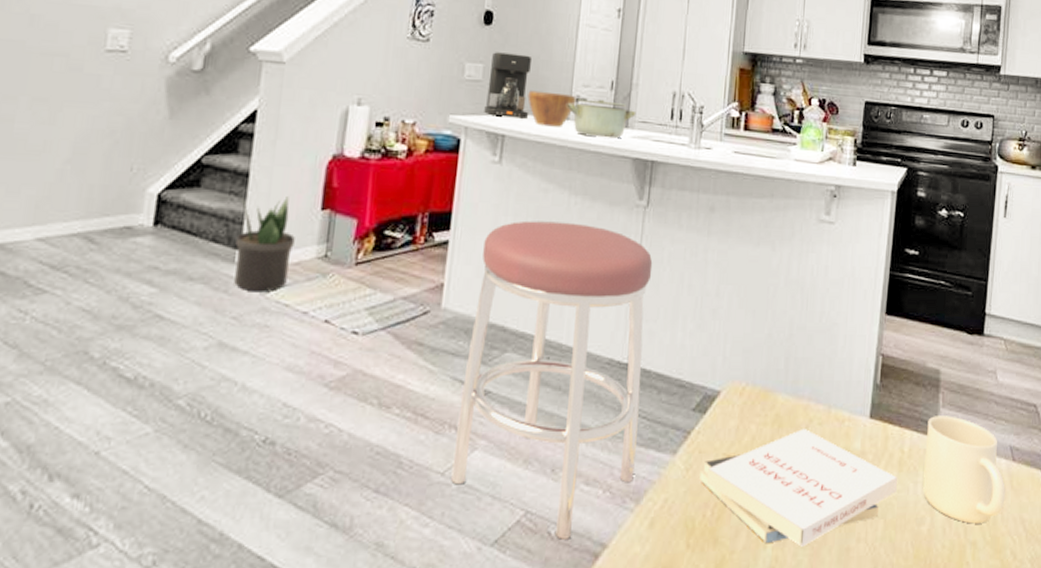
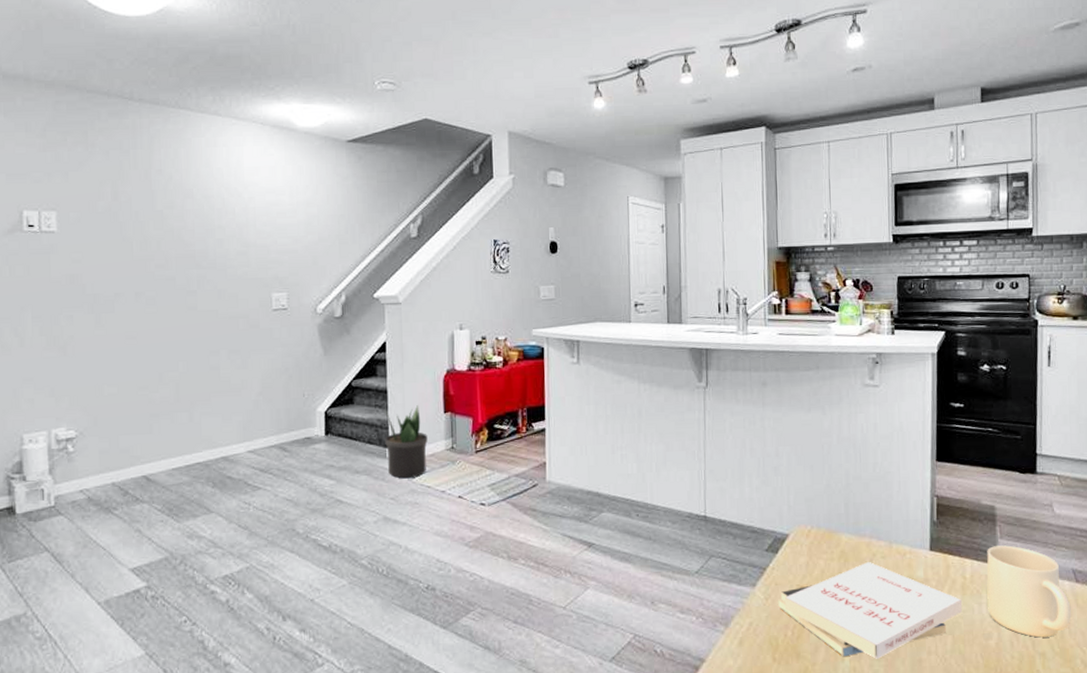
bar stool: present [451,220,653,540] -> none [571,406,721,656]
coffee maker: present [484,52,533,120] -> none [560,273,597,327]
bowl: present [527,90,576,127] -> none [594,301,635,330]
saucepan: present [567,98,637,139] -> none [628,303,688,335]

